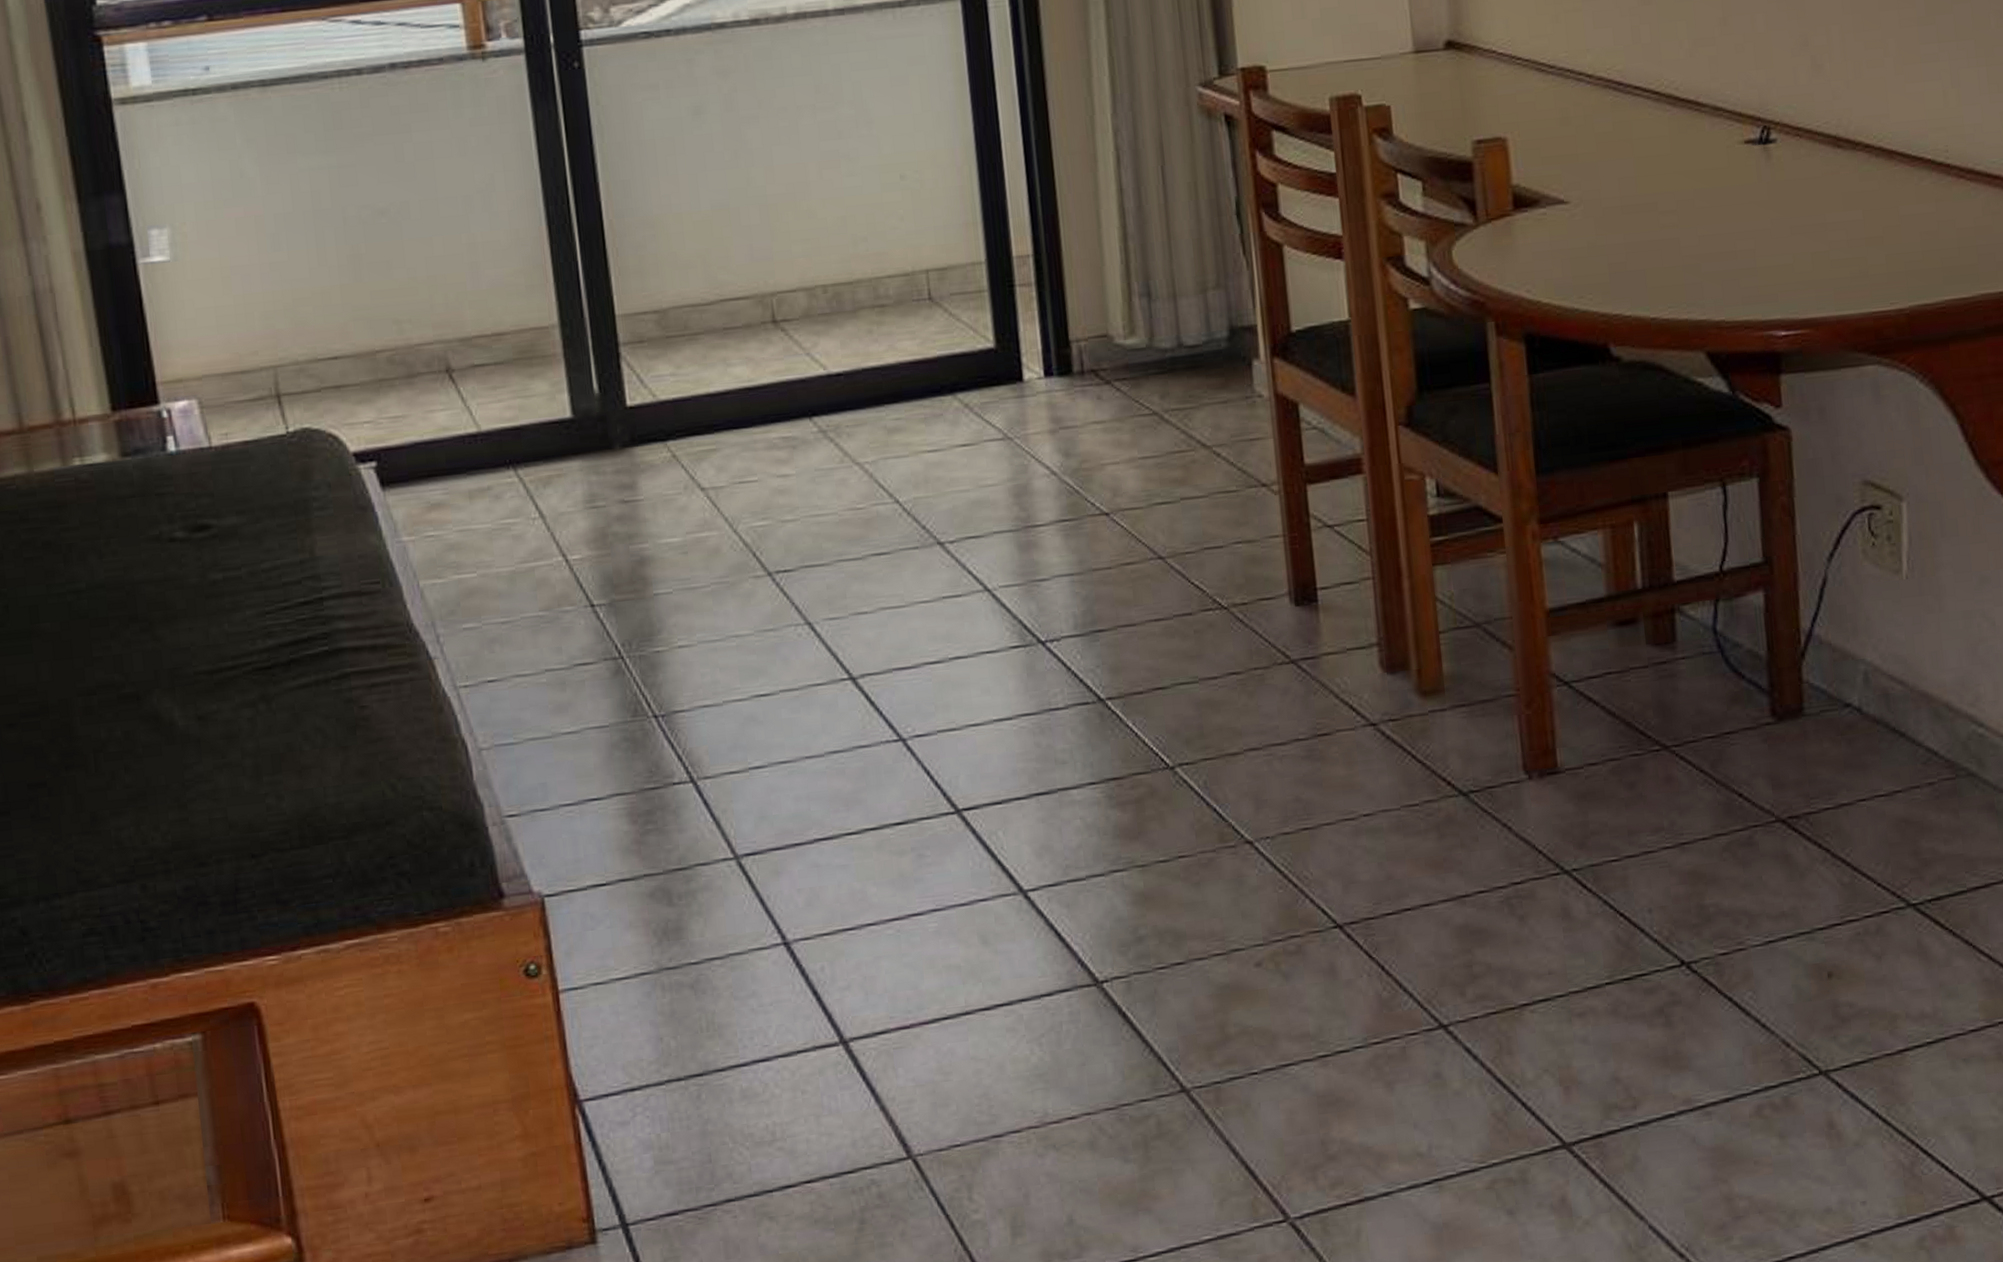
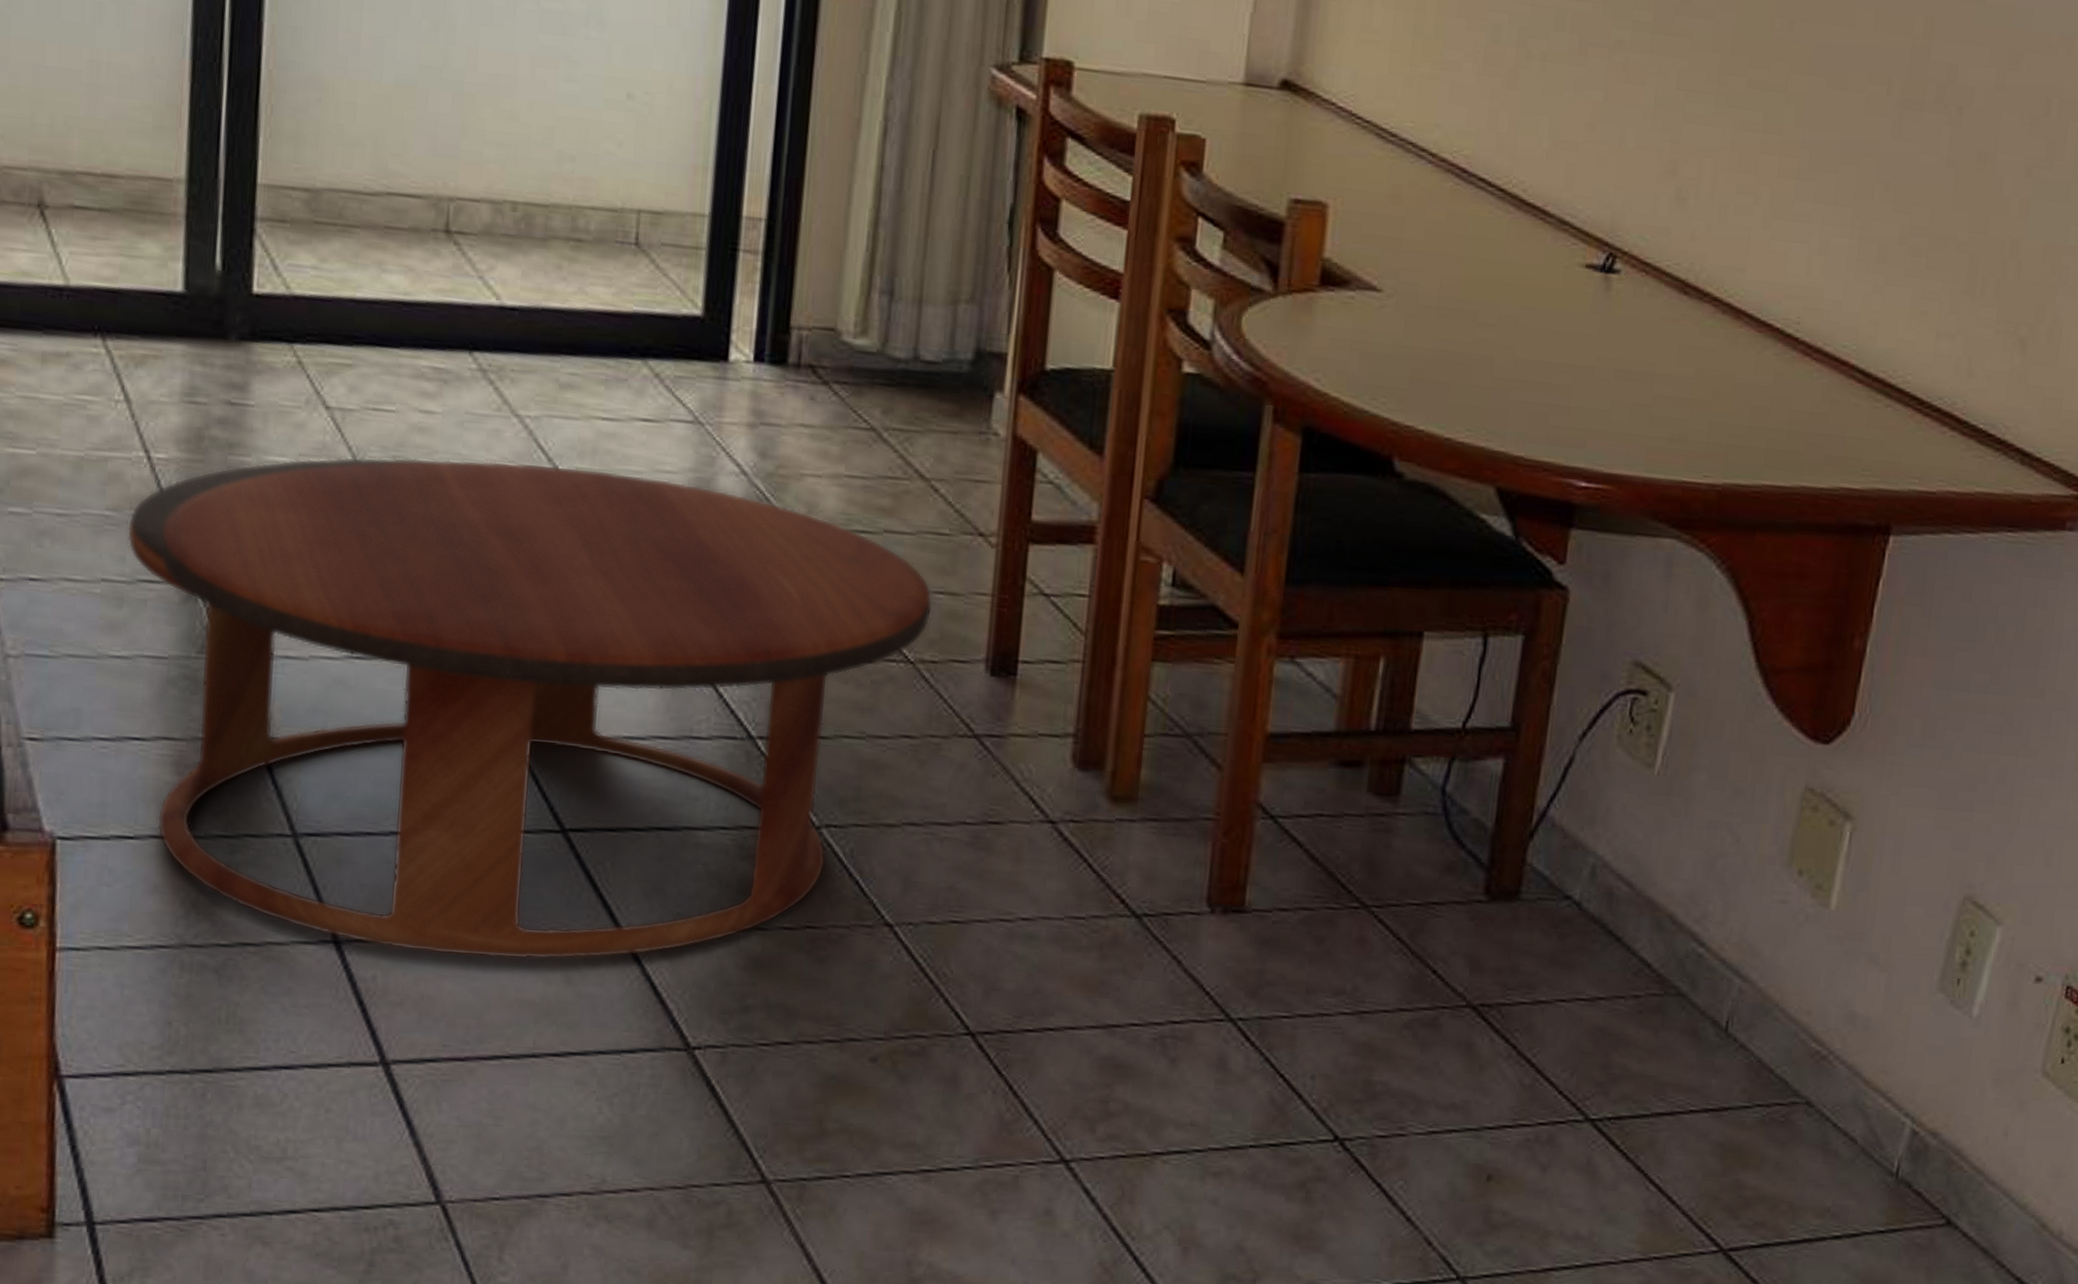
coffee table: none [558,491,1235,941] -> present [126,456,933,960]

